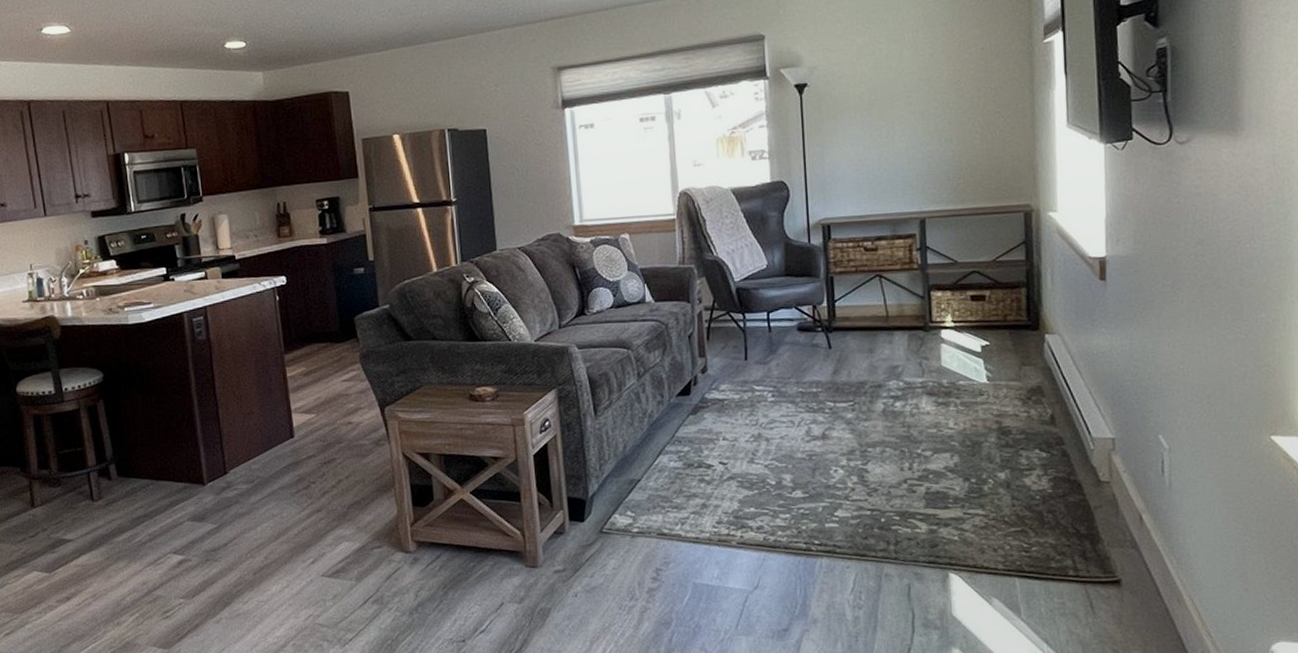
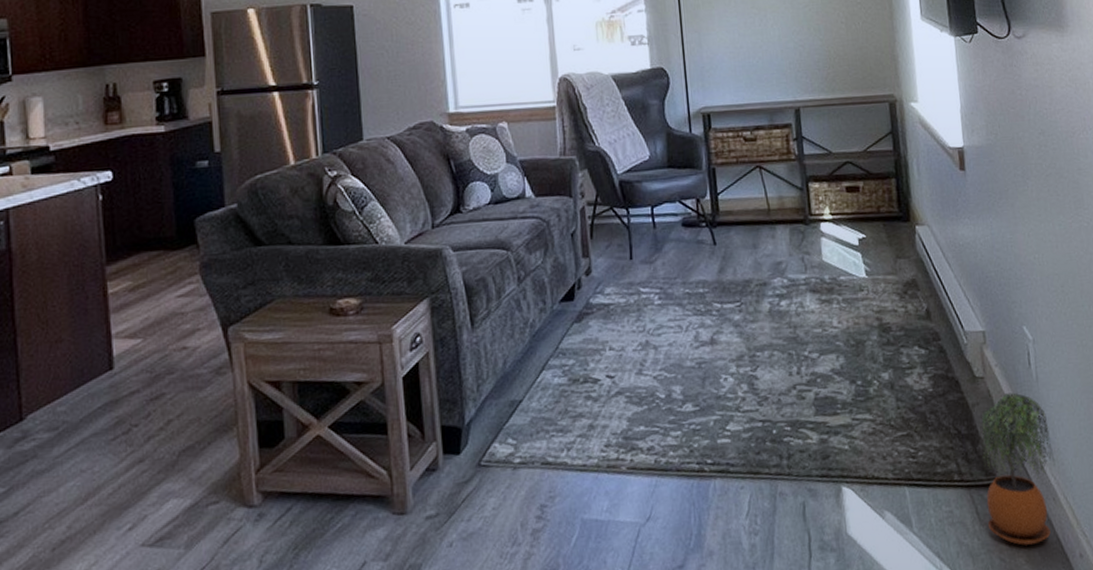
potted plant: none [1101,498,1183,640] -> present [981,392,1056,546]

